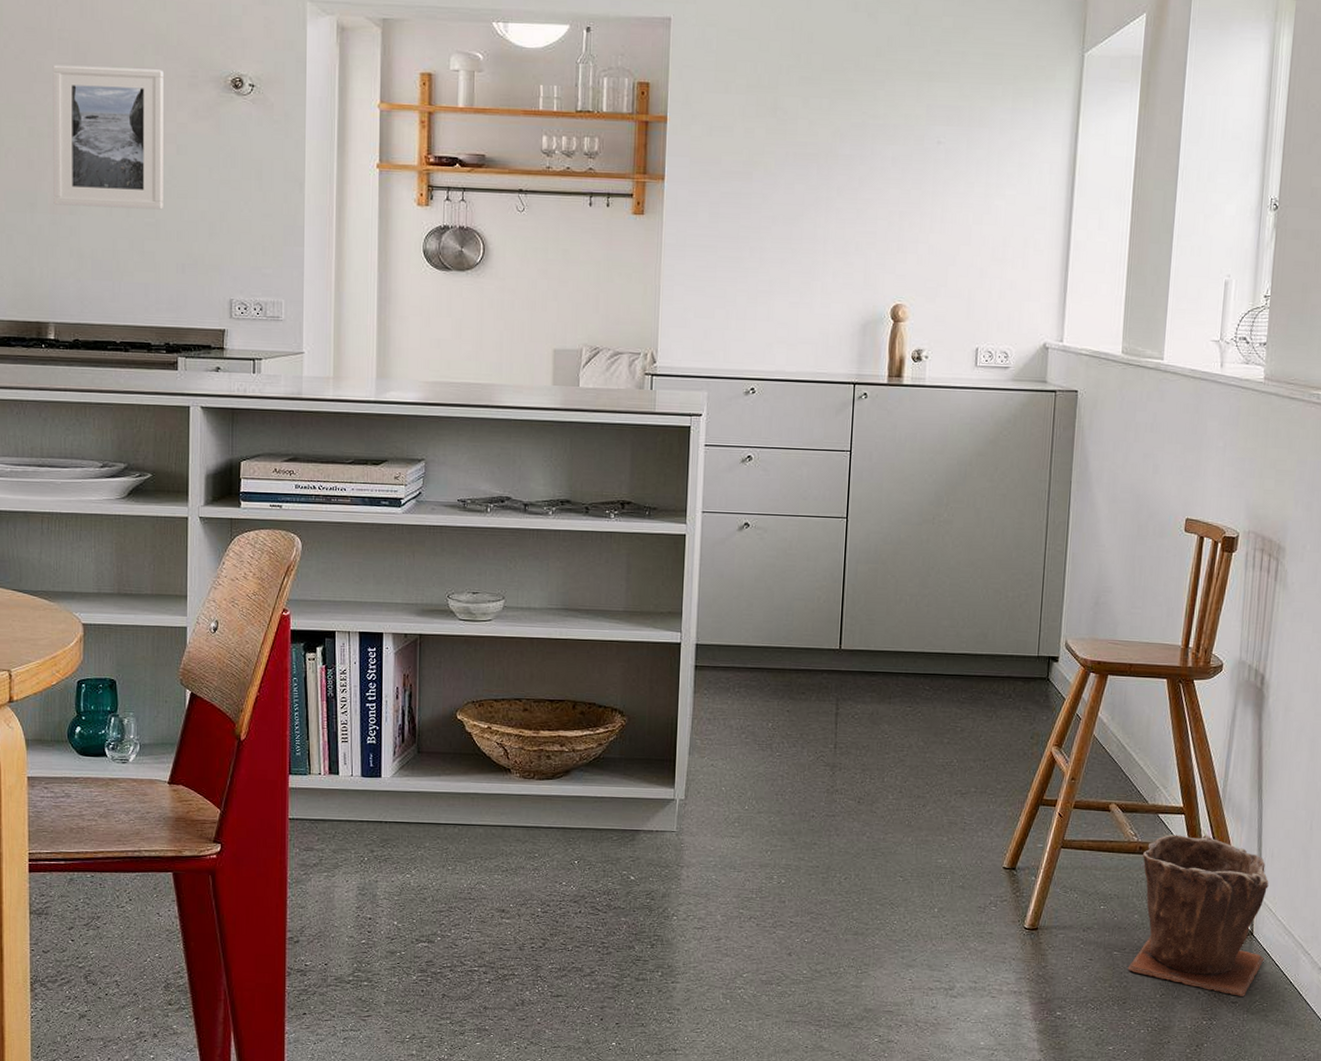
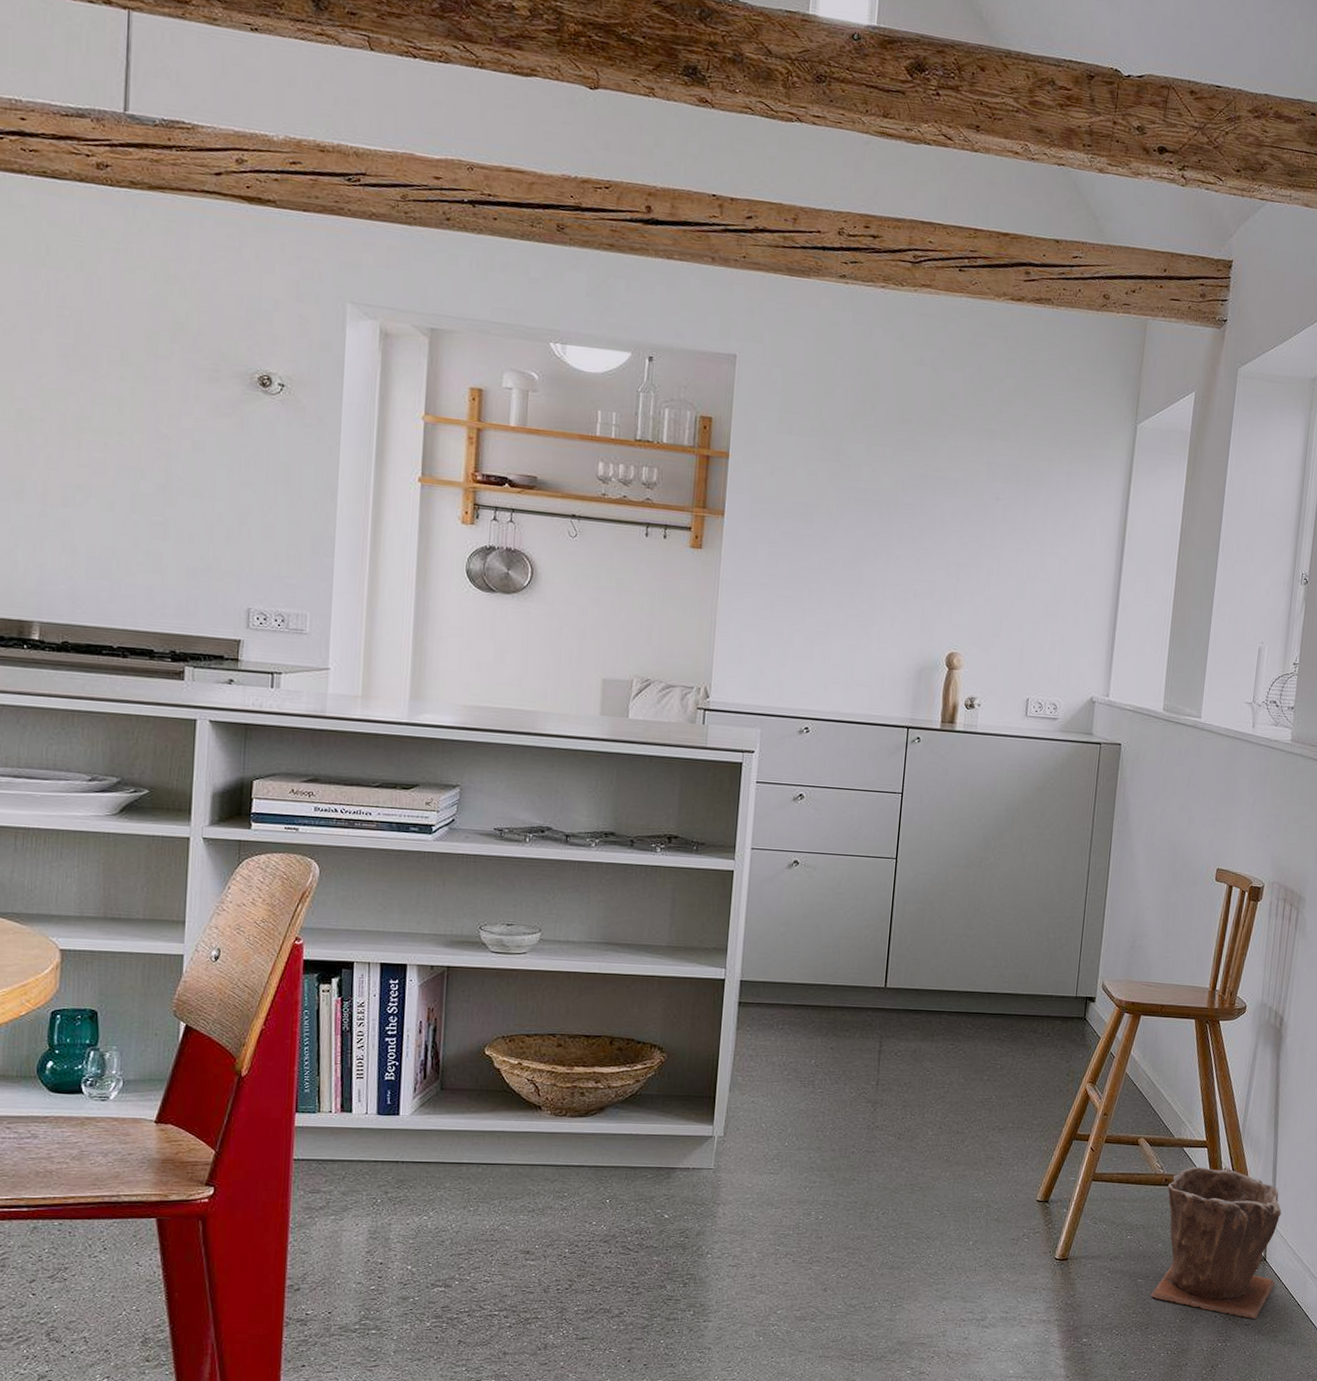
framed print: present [52,65,163,210] -> none [44,344,180,509]

